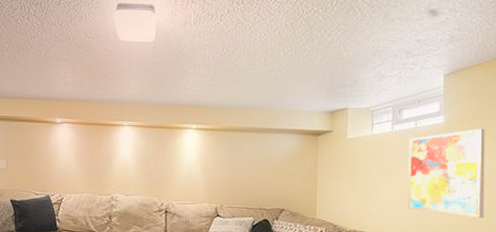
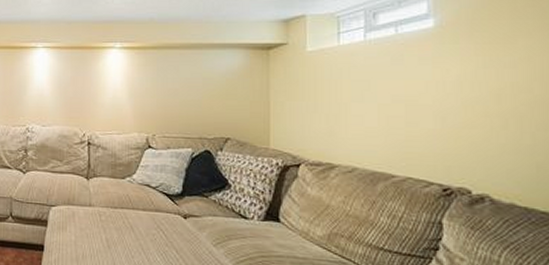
wall art: present [407,129,485,218] -> none [387,32,494,144]

